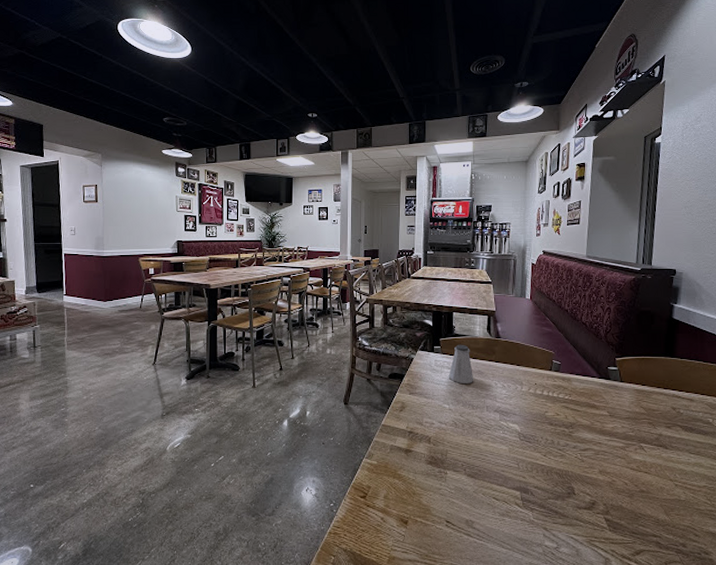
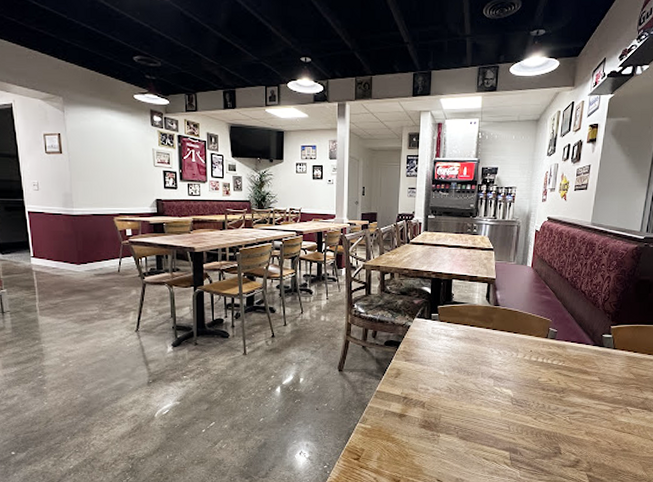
saltshaker: present [449,344,474,385] -> none [446,312,471,352]

